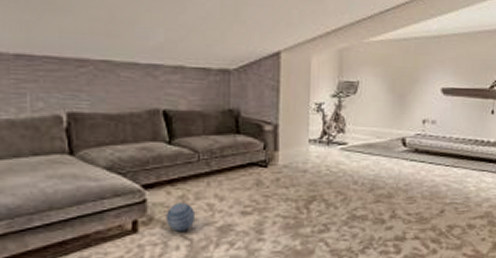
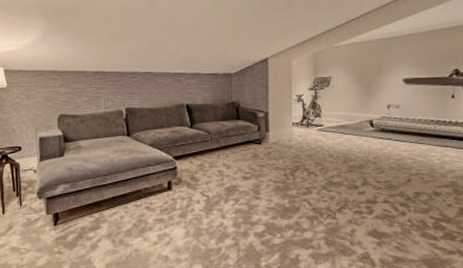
decorative ball: present [165,202,196,232] -> none [190,169,211,190]

